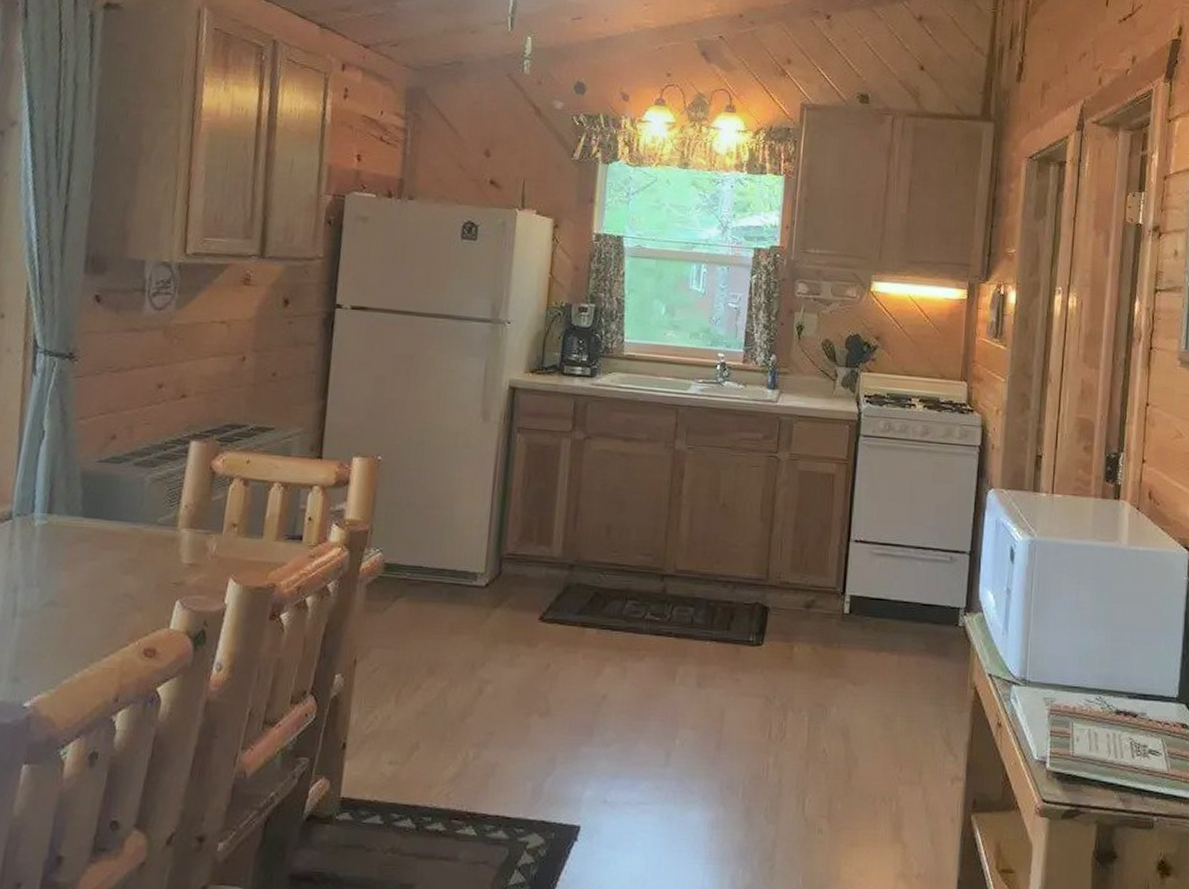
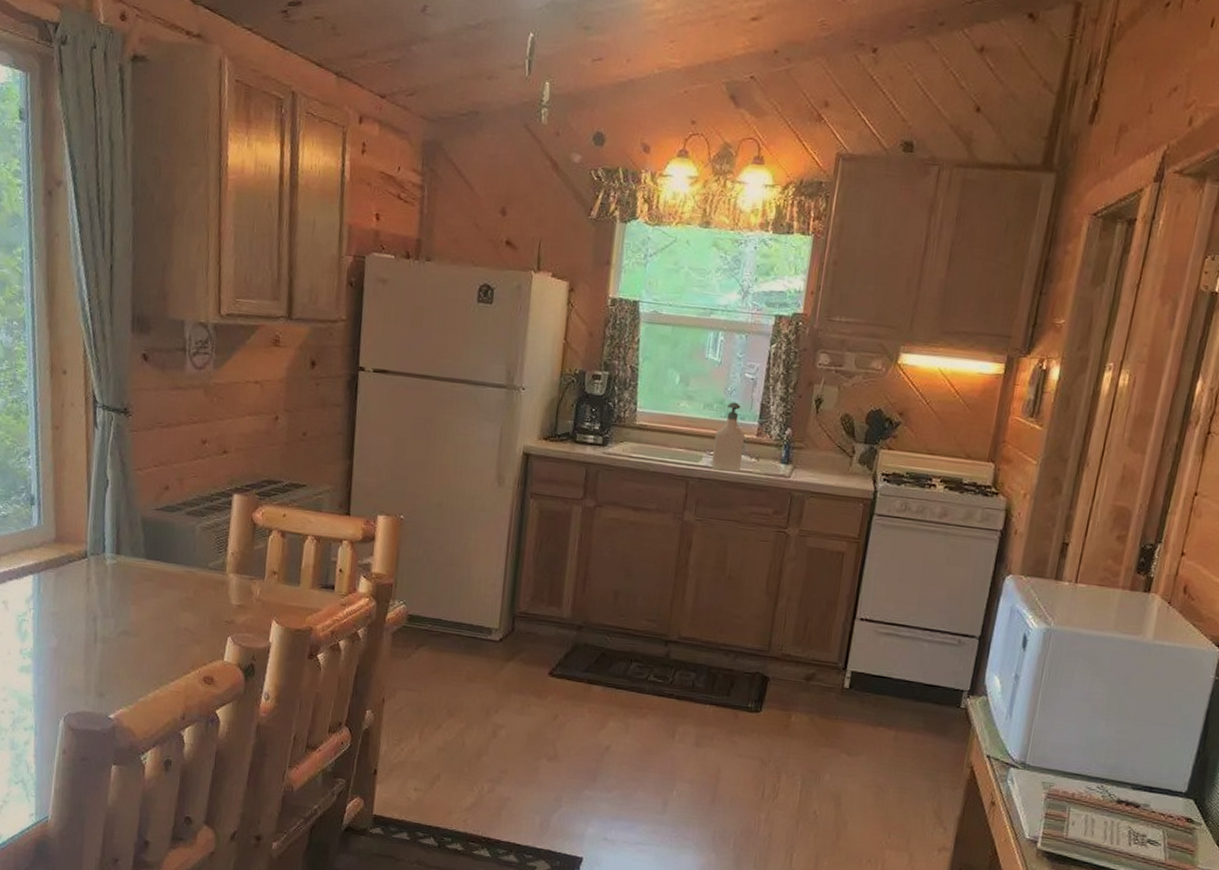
soap bottle: none [700,330,731,399] -> present [711,402,745,473]

